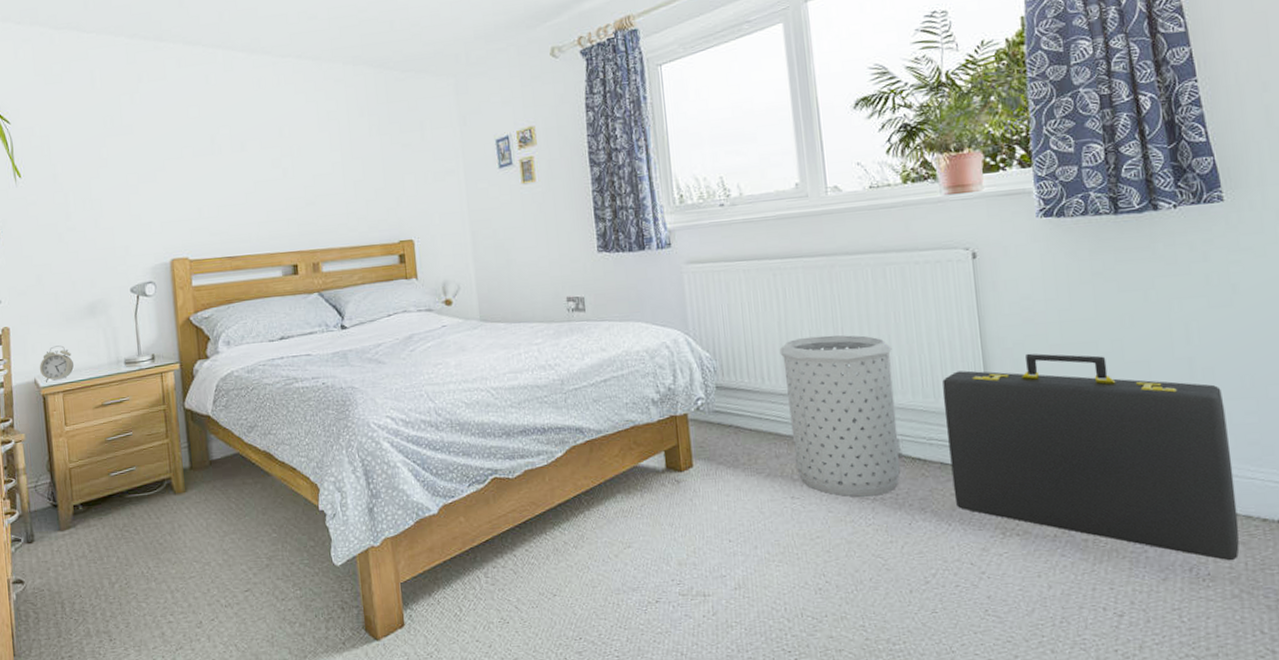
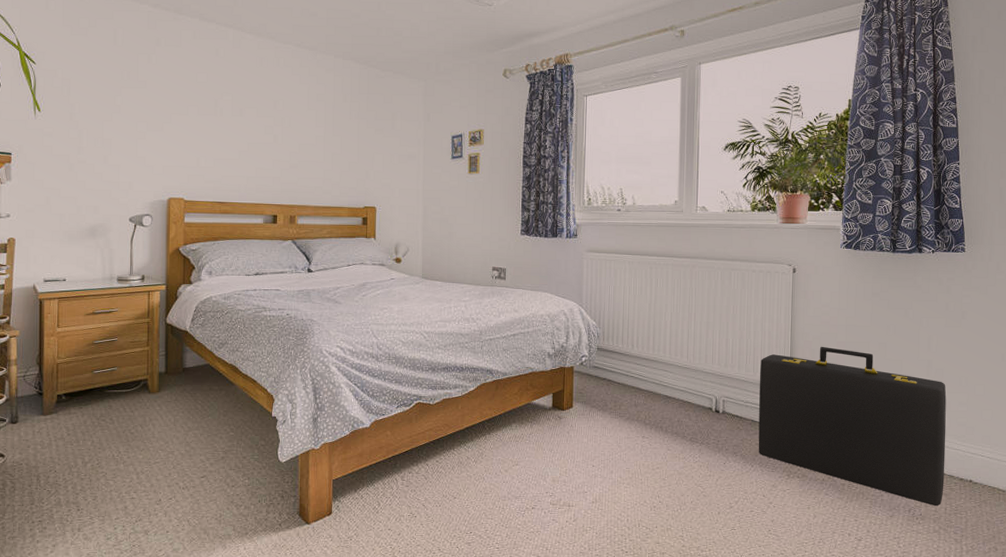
alarm clock: present [39,345,74,383] -> none [39,259,71,289]
laundry basket: present [779,335,901,497] -> none [647,317,728,441]

